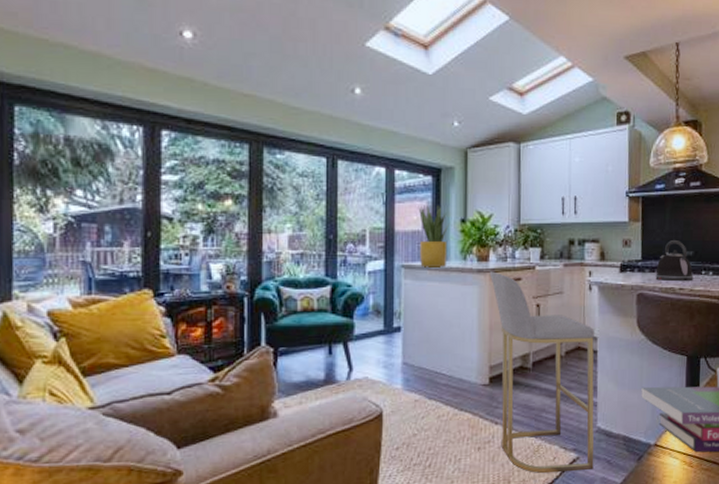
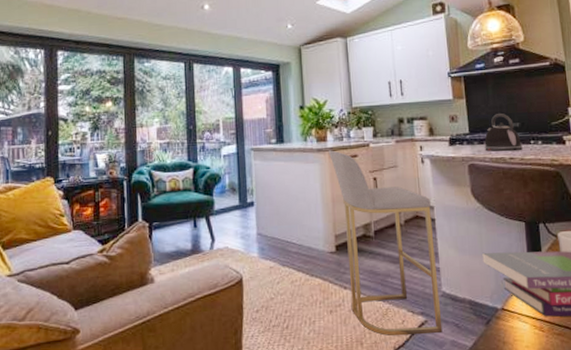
planter: present [419,205,451,268] -> none [263,95,291,150]

